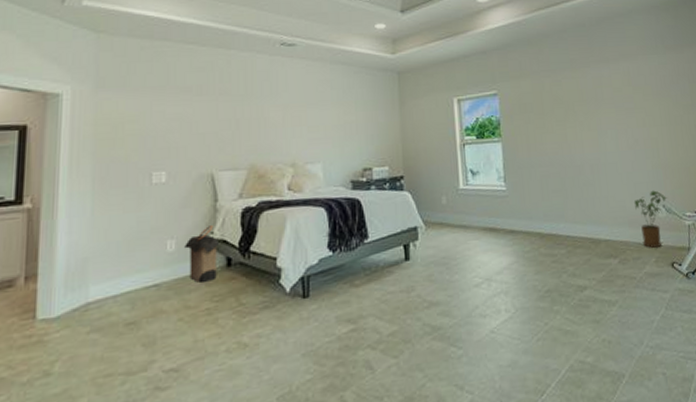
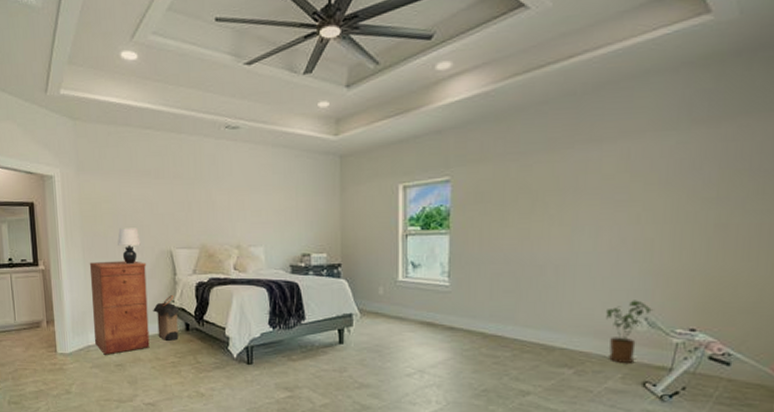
filing cabinet: none [98,188,180,313] -> present [89,260,150,355]
lamp: none [143,150,174,194] -> present [117,228,141,265]

